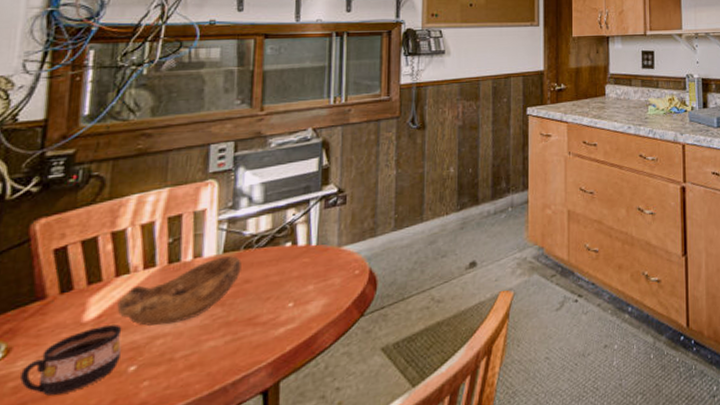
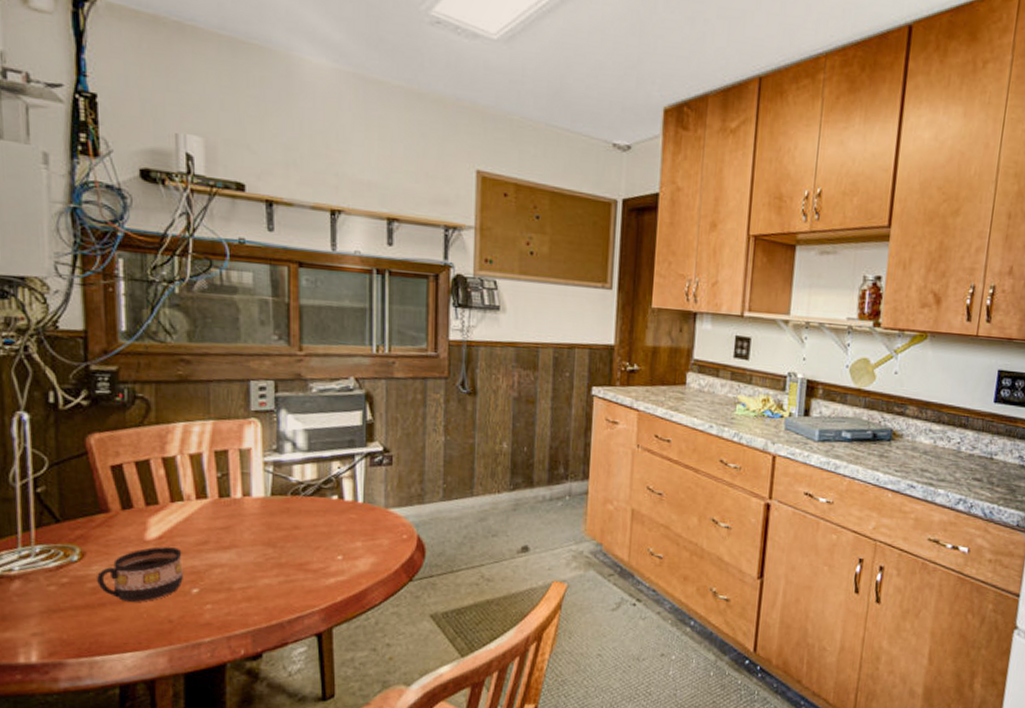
bowl: present [117,256,242,326] -> none [175,499,289,556]

